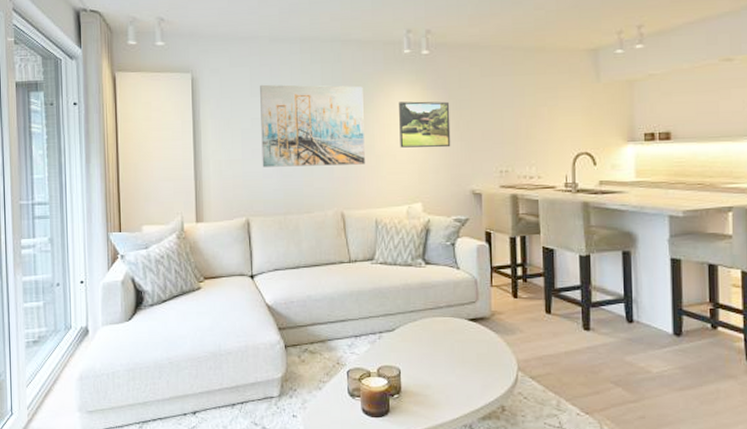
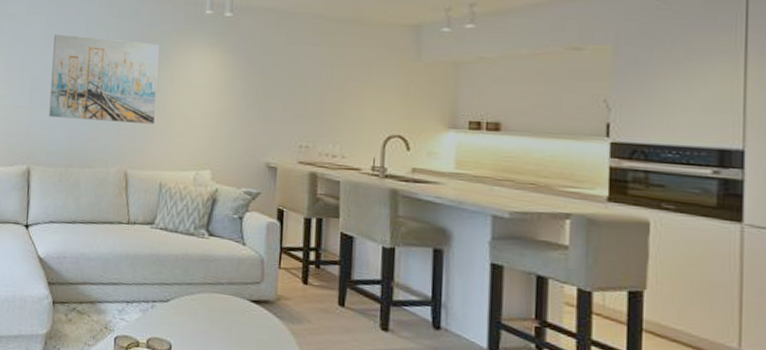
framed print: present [399,101,451,148] -> none [193,63,250,115]

